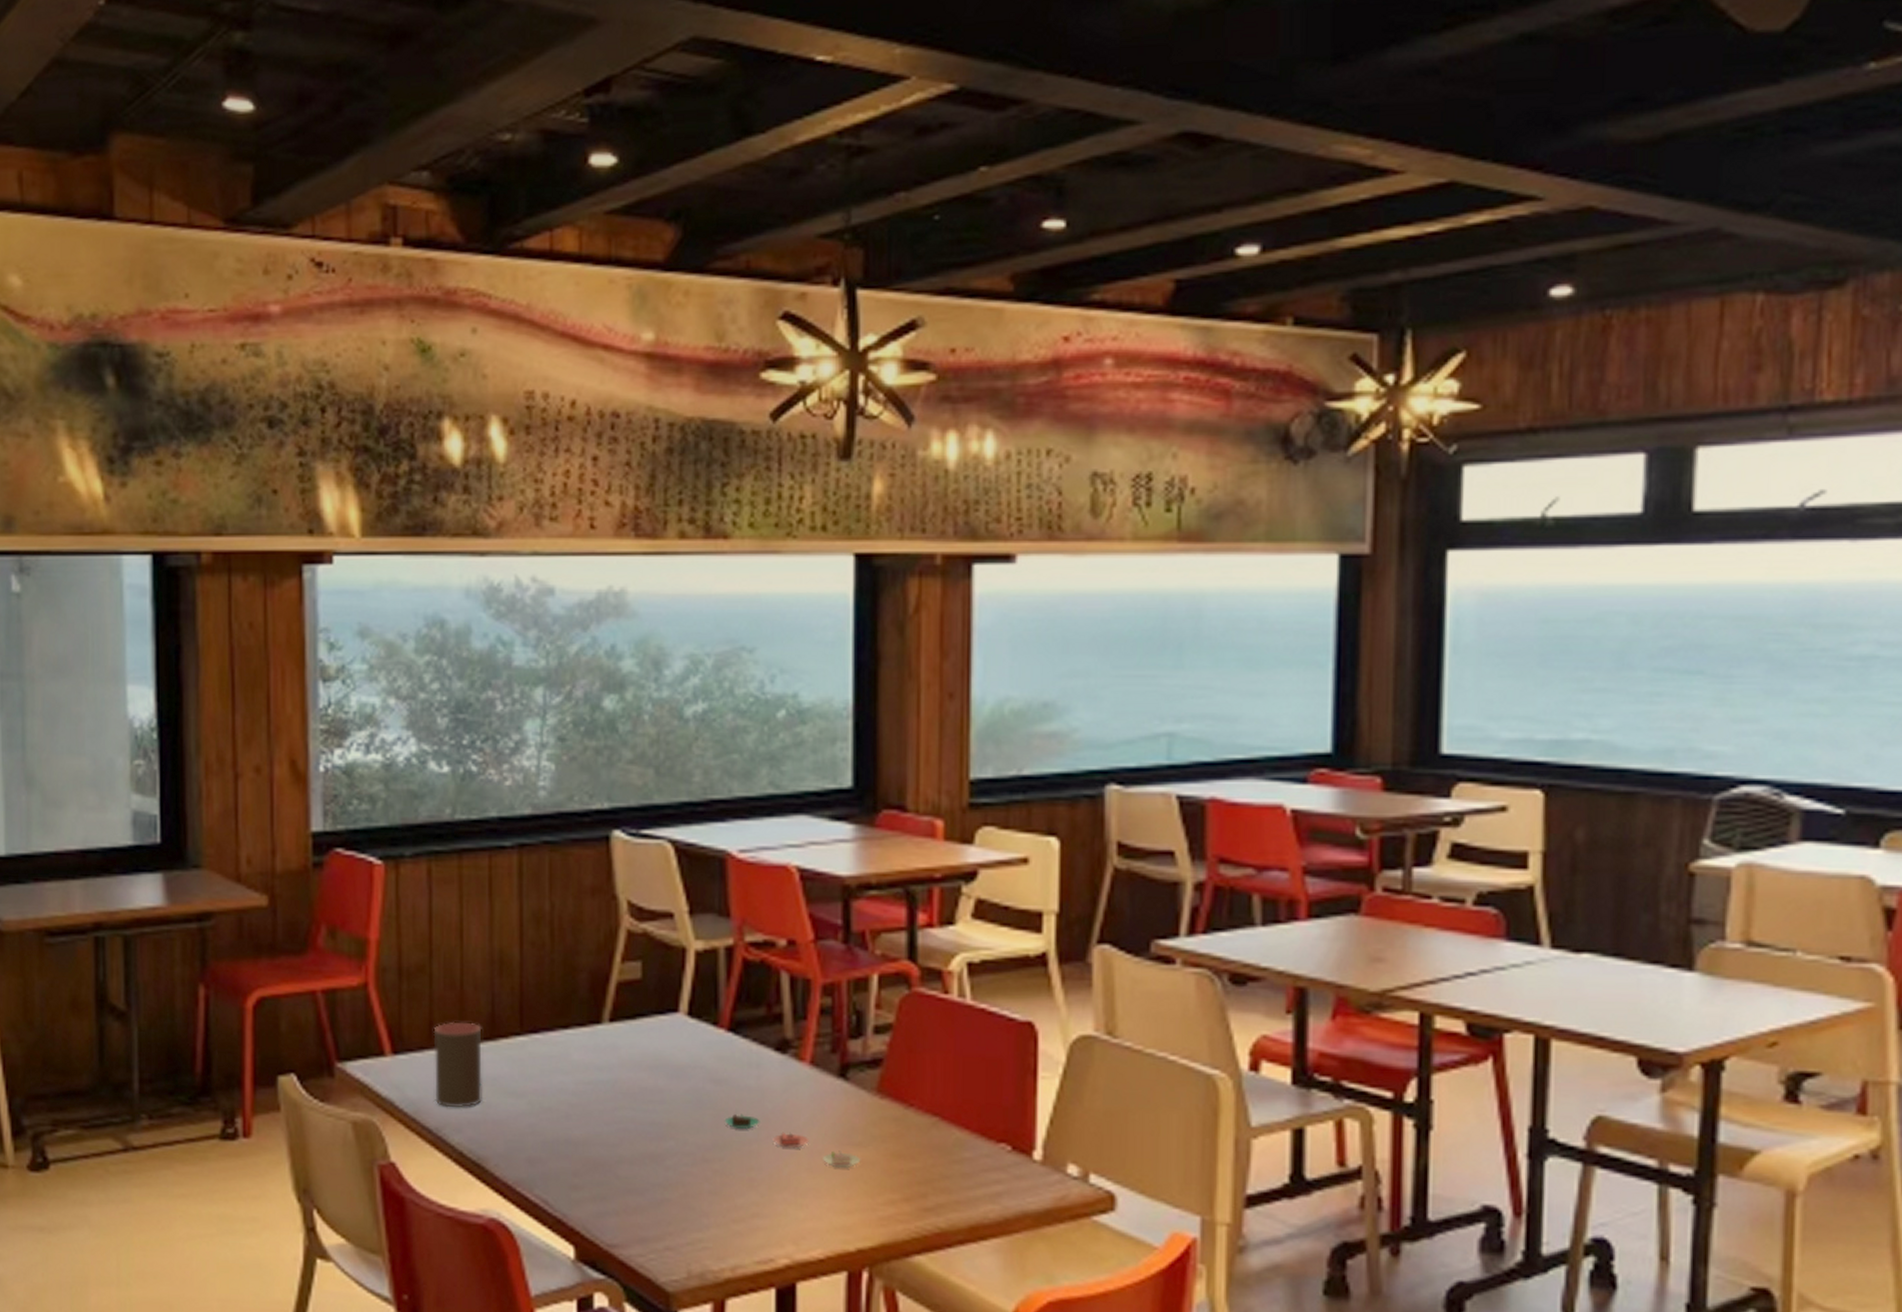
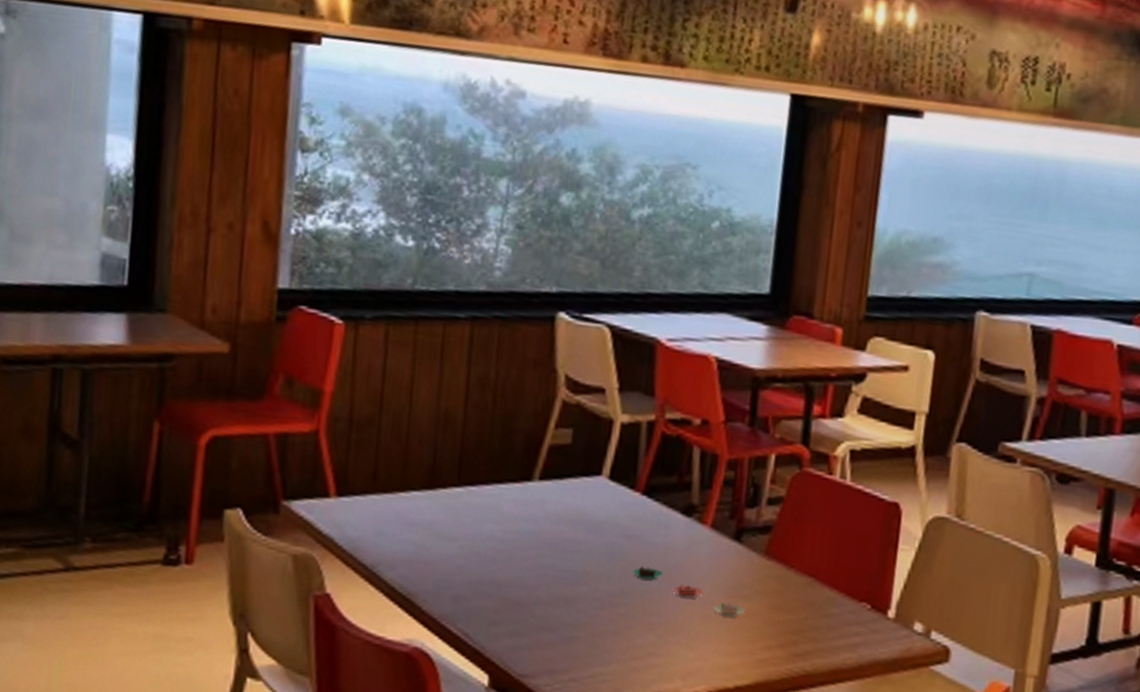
cup: present [433,1021,482,1108] -> none [372,470,423,548]

